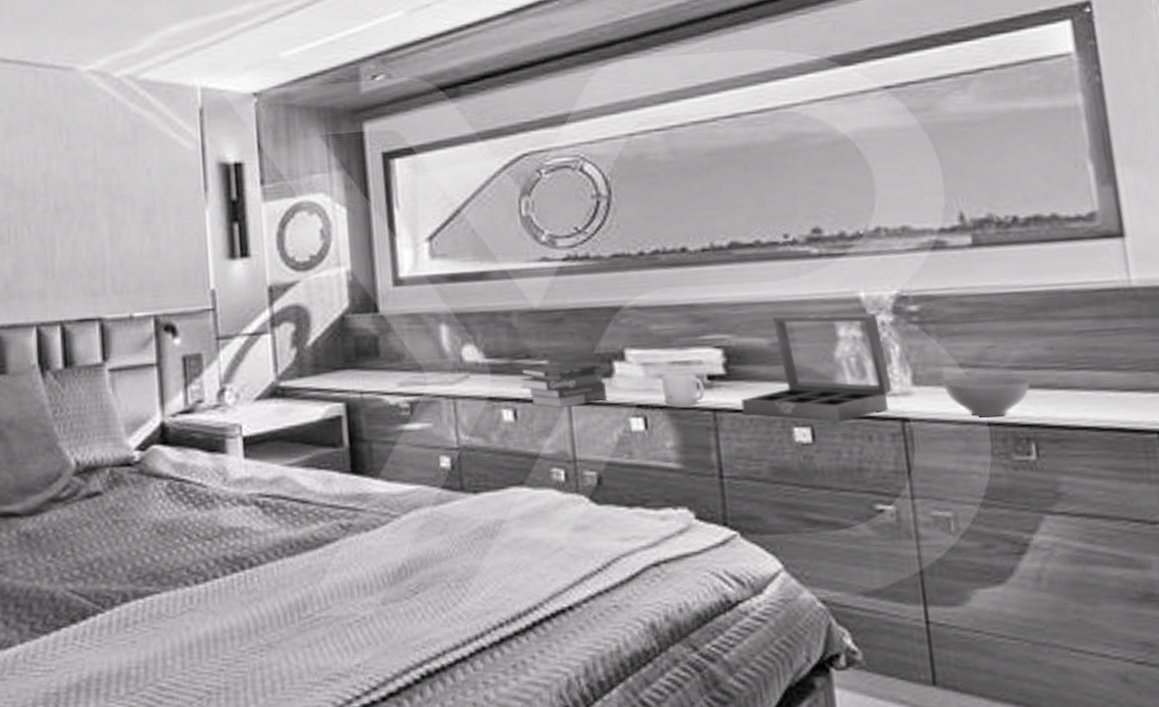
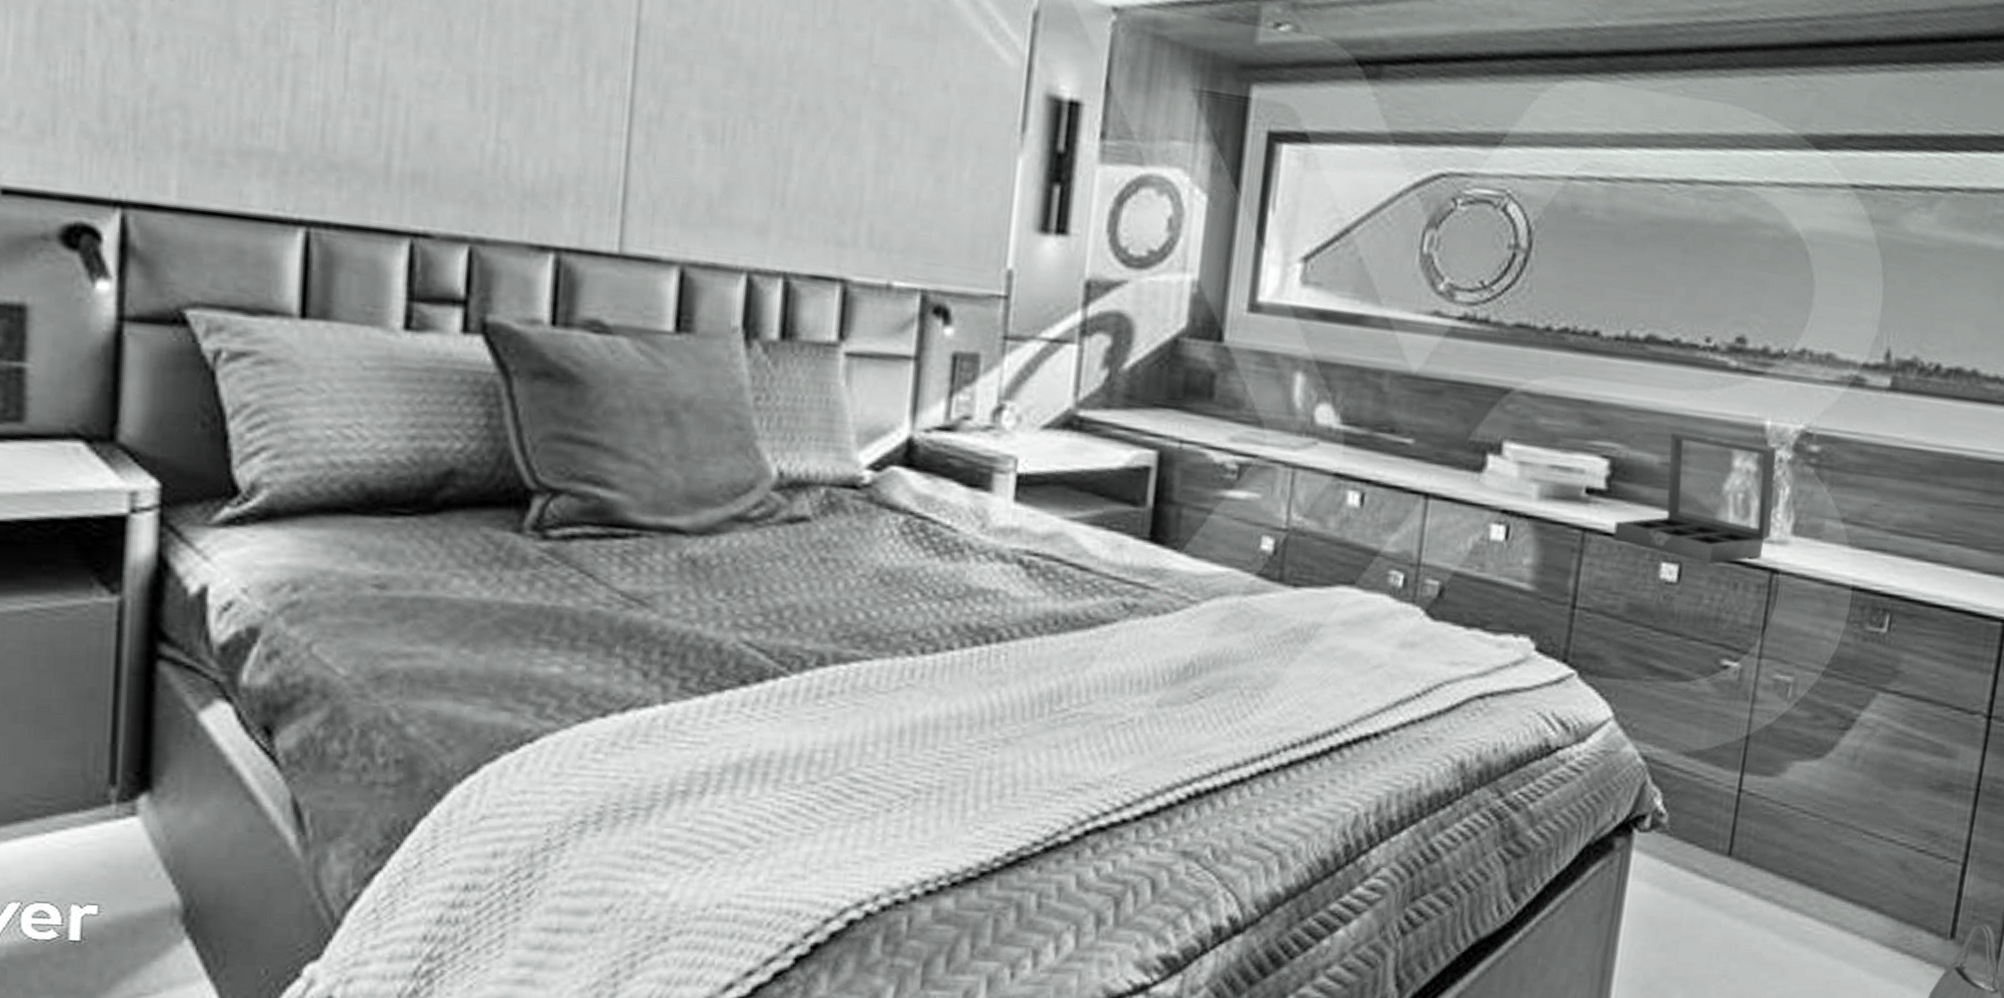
books: present [520,363,608,409] -> none [1376,445,1474,501]
mug: present [661,372,705,408] -> none [1533,477,1580,523]
bowl: present [942,375,1031,418] -> none [1820,532,1904,583]

